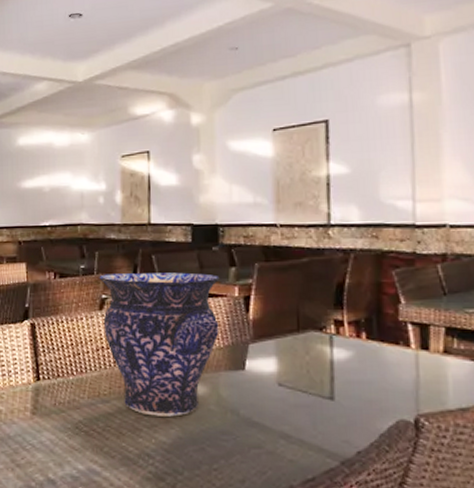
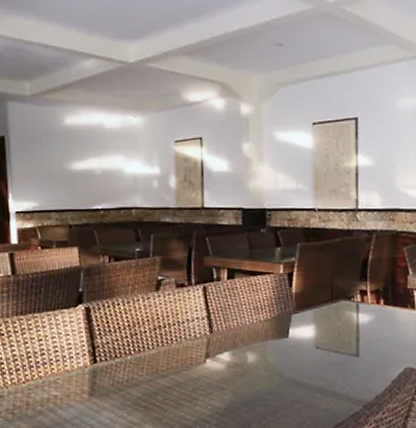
vase: present [99,272,220,417] -> none [155,253,267,386]

